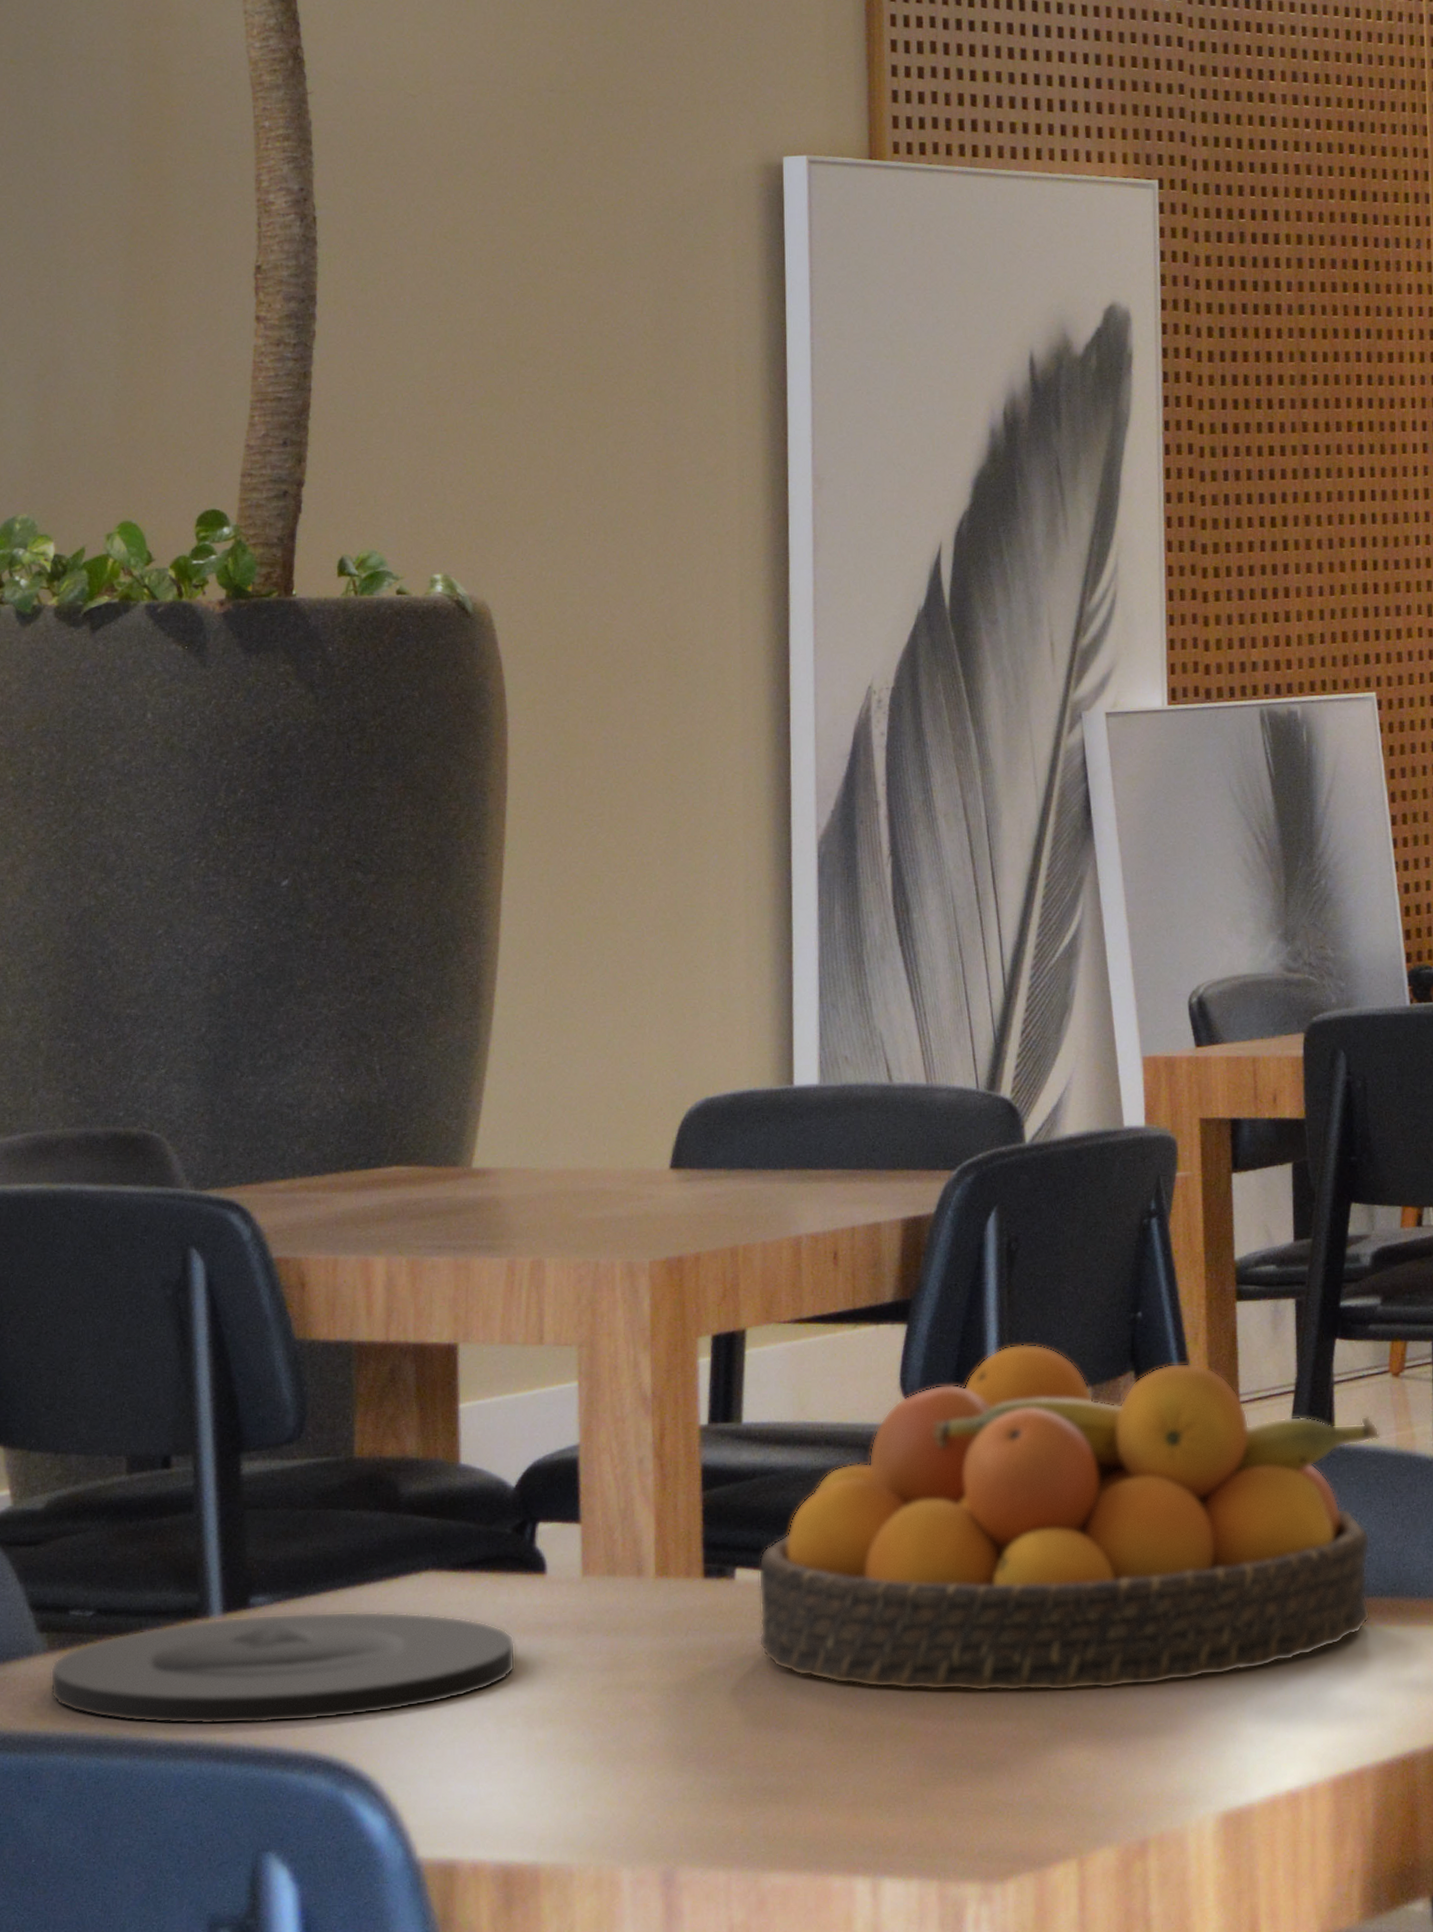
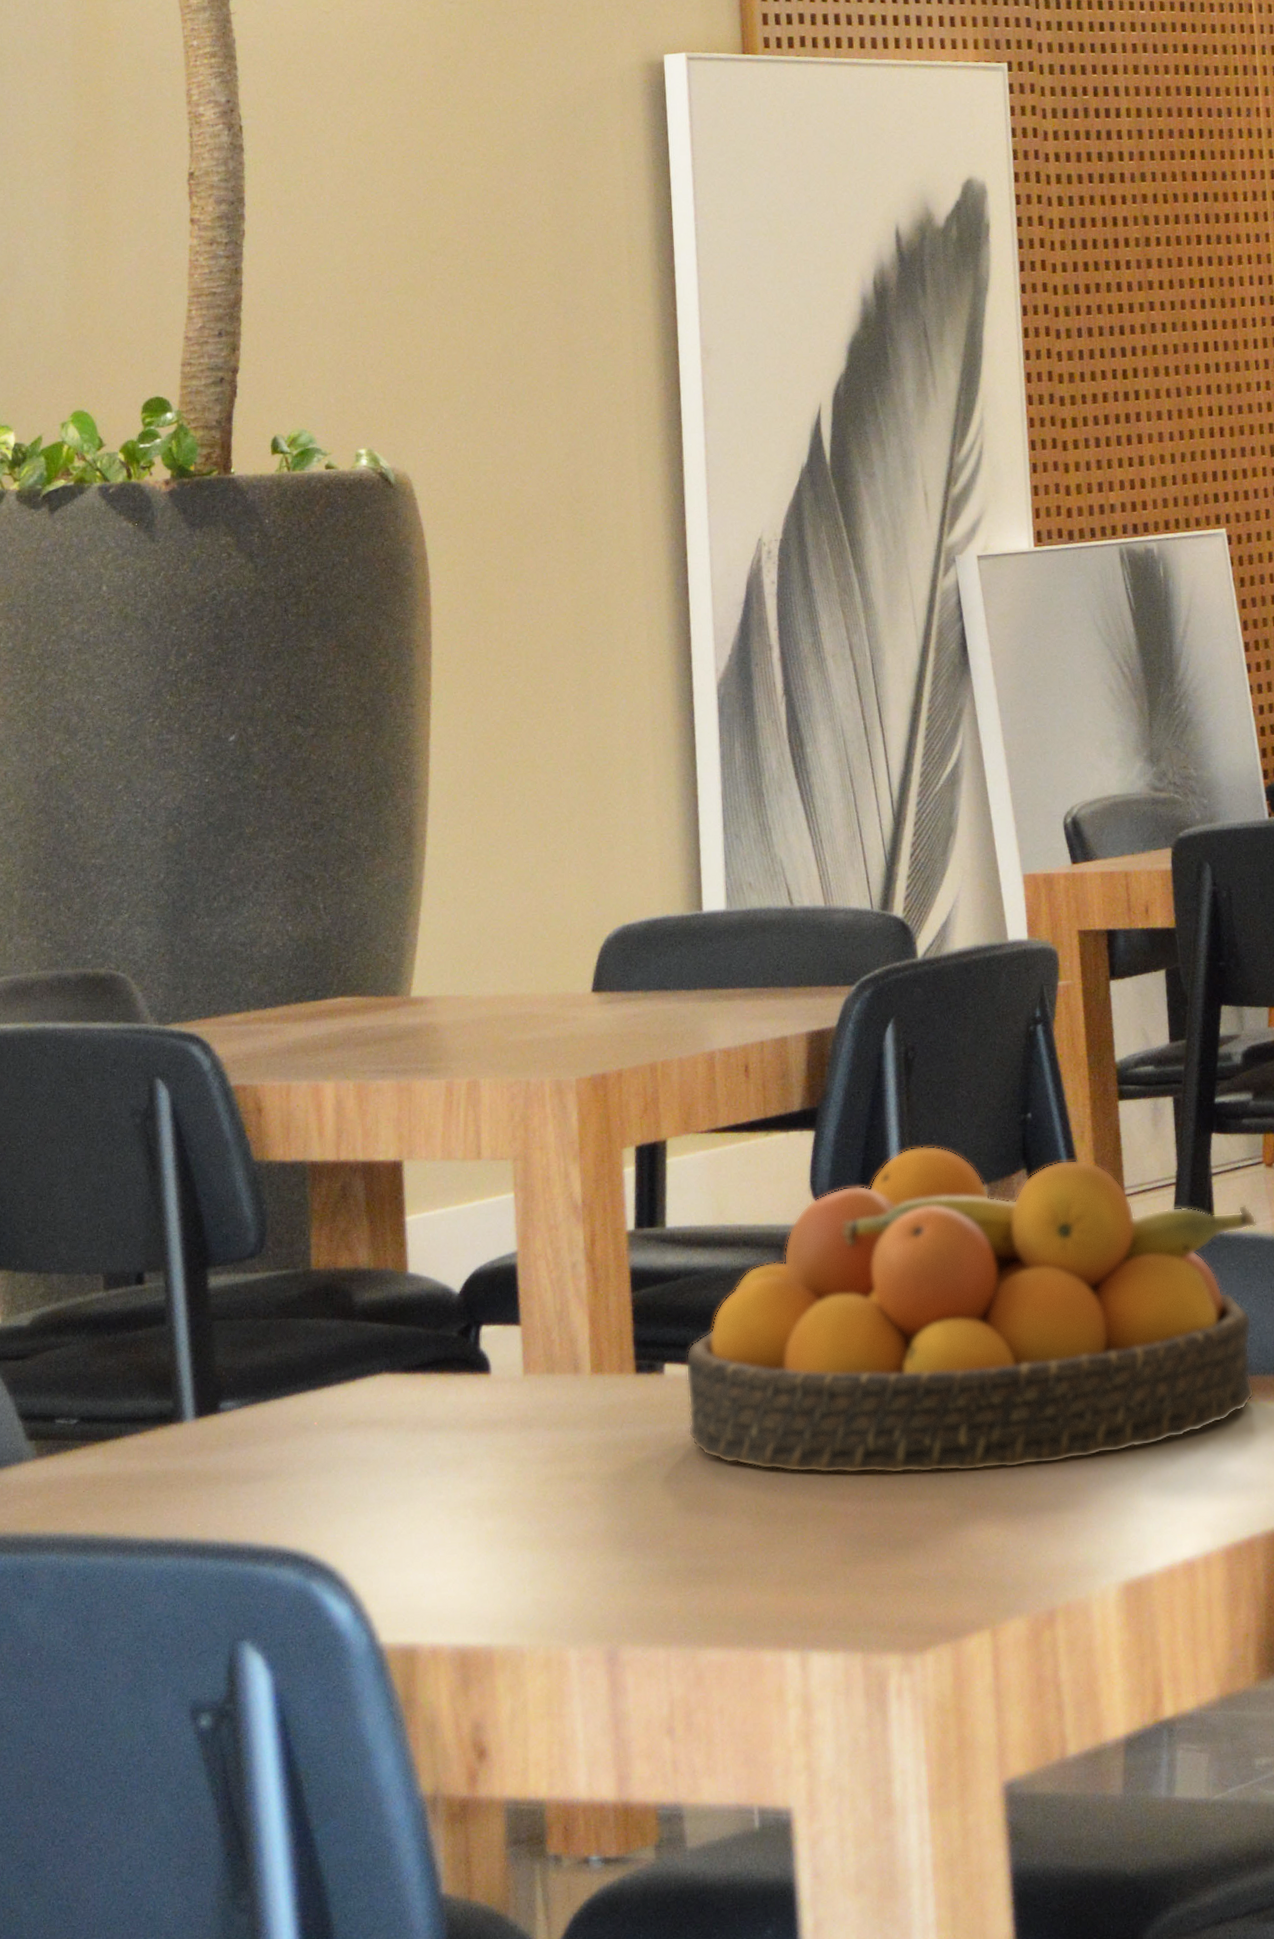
plate: present [50,1611,516,1725] -> none [39,1412,465,1523]

